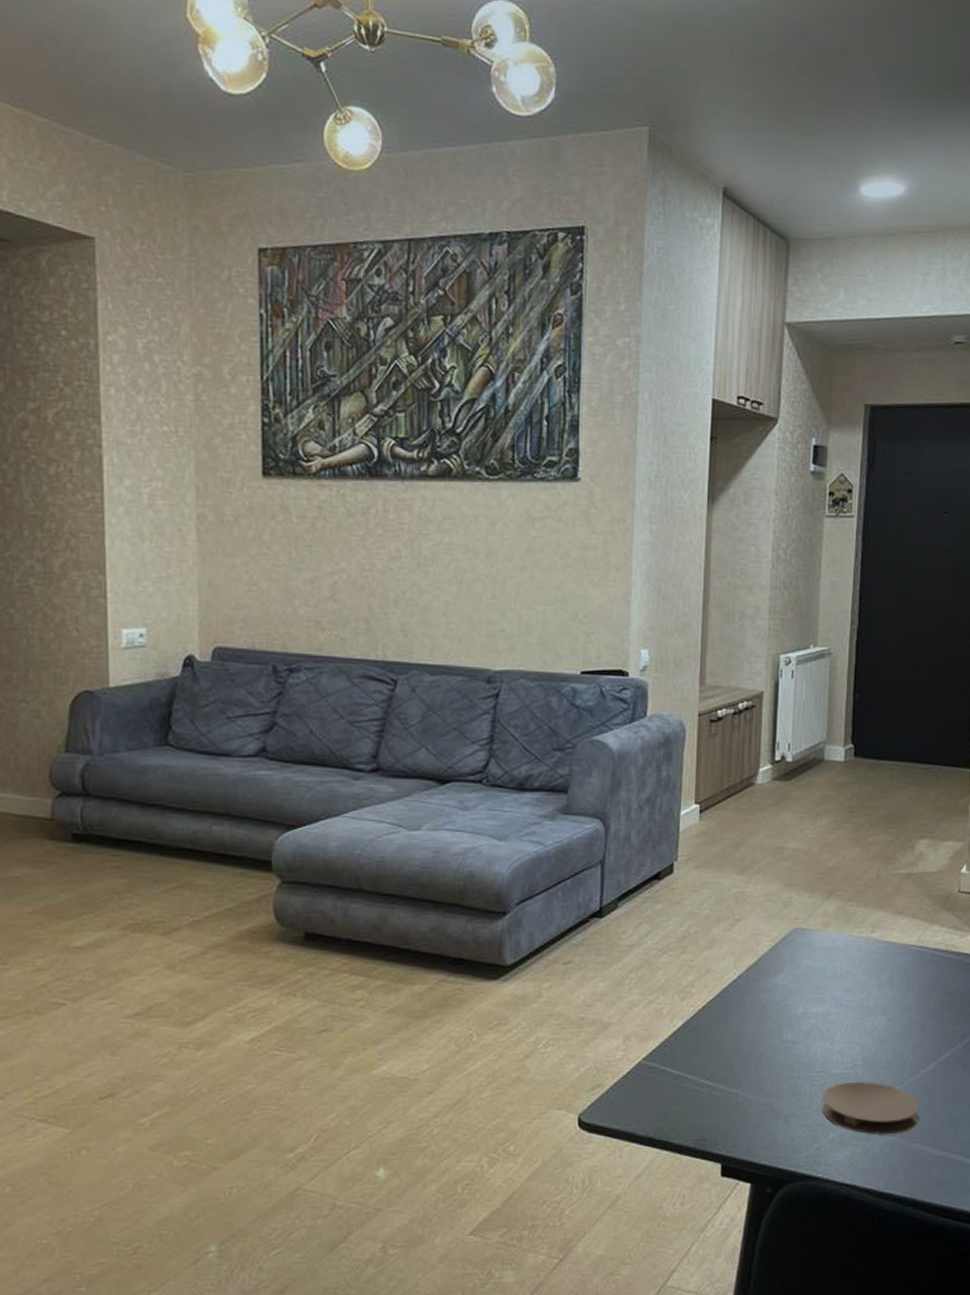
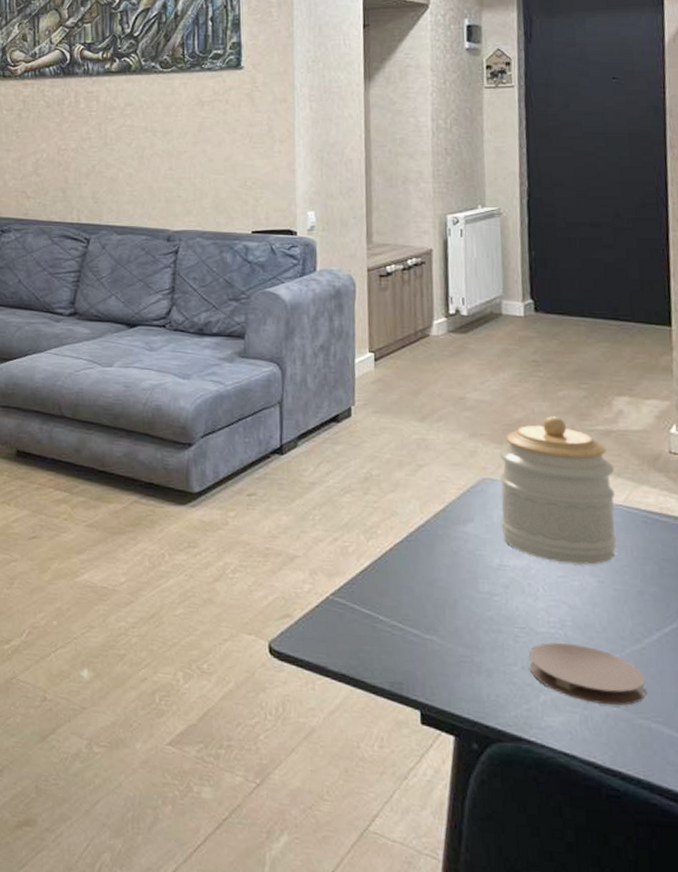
jar: none [807,862,911,1006] -> present [499,416,617,565]

